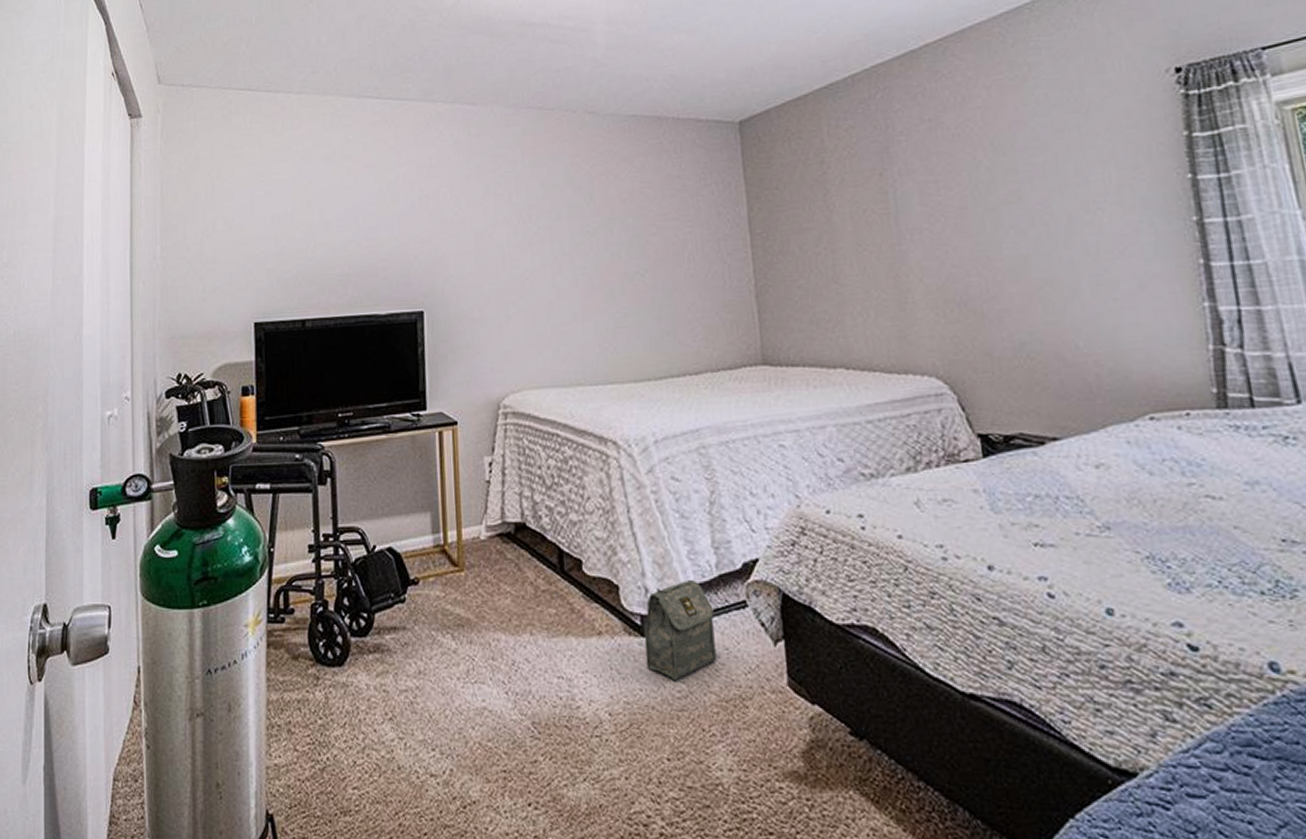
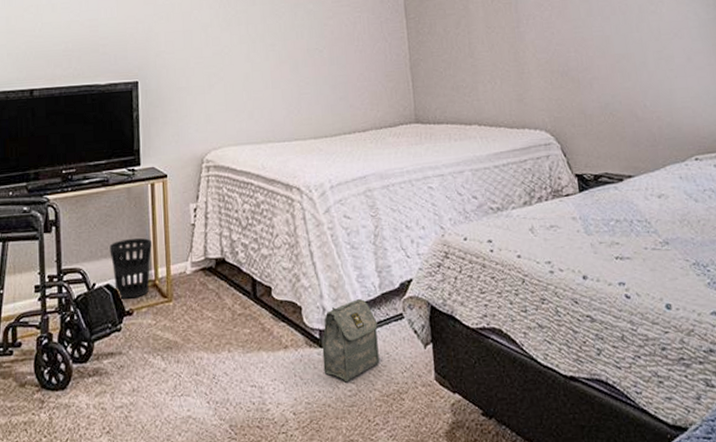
wastebasket: none [391,494,440,565] -> present [109,238,152,299]

